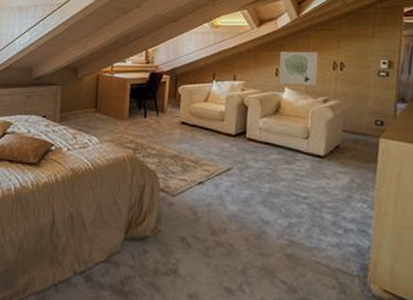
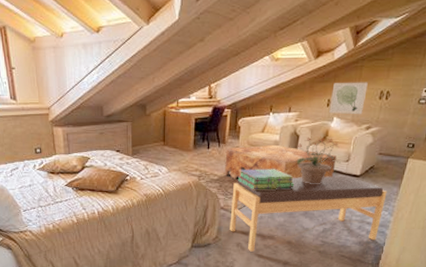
coffee table: none [164,115,294,157] -> present [225,144,336,179]
bench: none [171,155,361,251] -> present [230,175,387,252]
stack of books: none [179,143,247,170] -> present [237,169,295,190]
potted plant: none [245,108,299,166] -> present [296,136,341,185]

